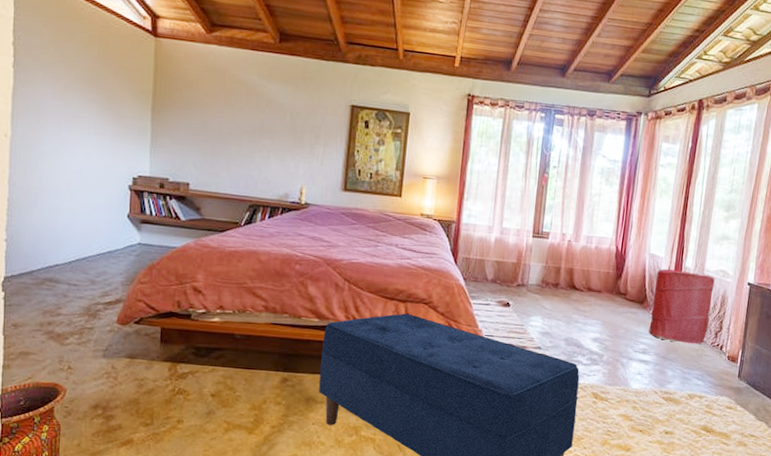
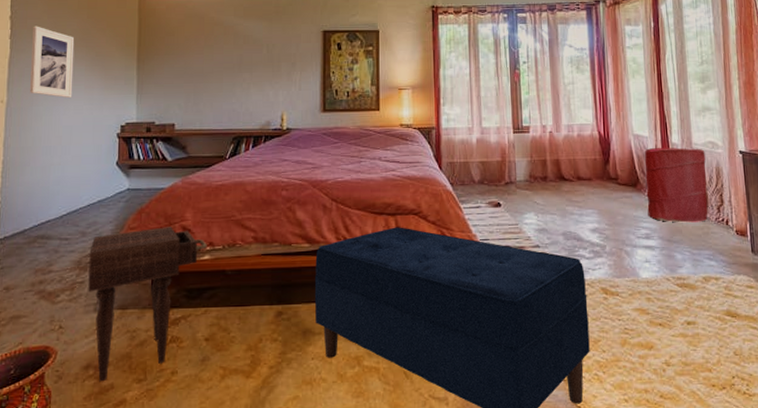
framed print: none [36,56,85,141] -> present [30,26,75,98]
nightstand: none [97,285,217,422] -> present [88,226,207,382]

